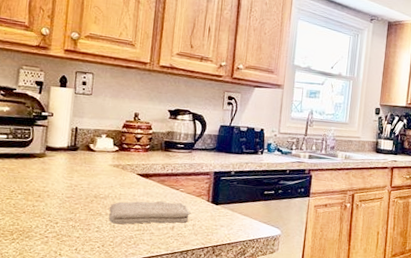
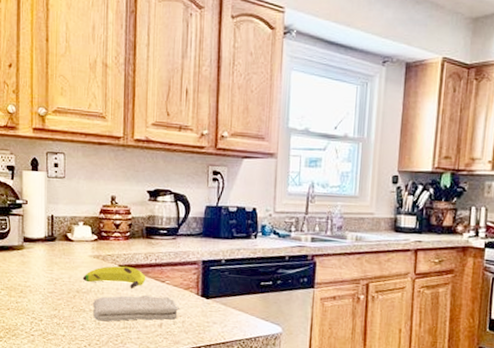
banana: none [101,174,162,195] -> present [82,266,146,289]

